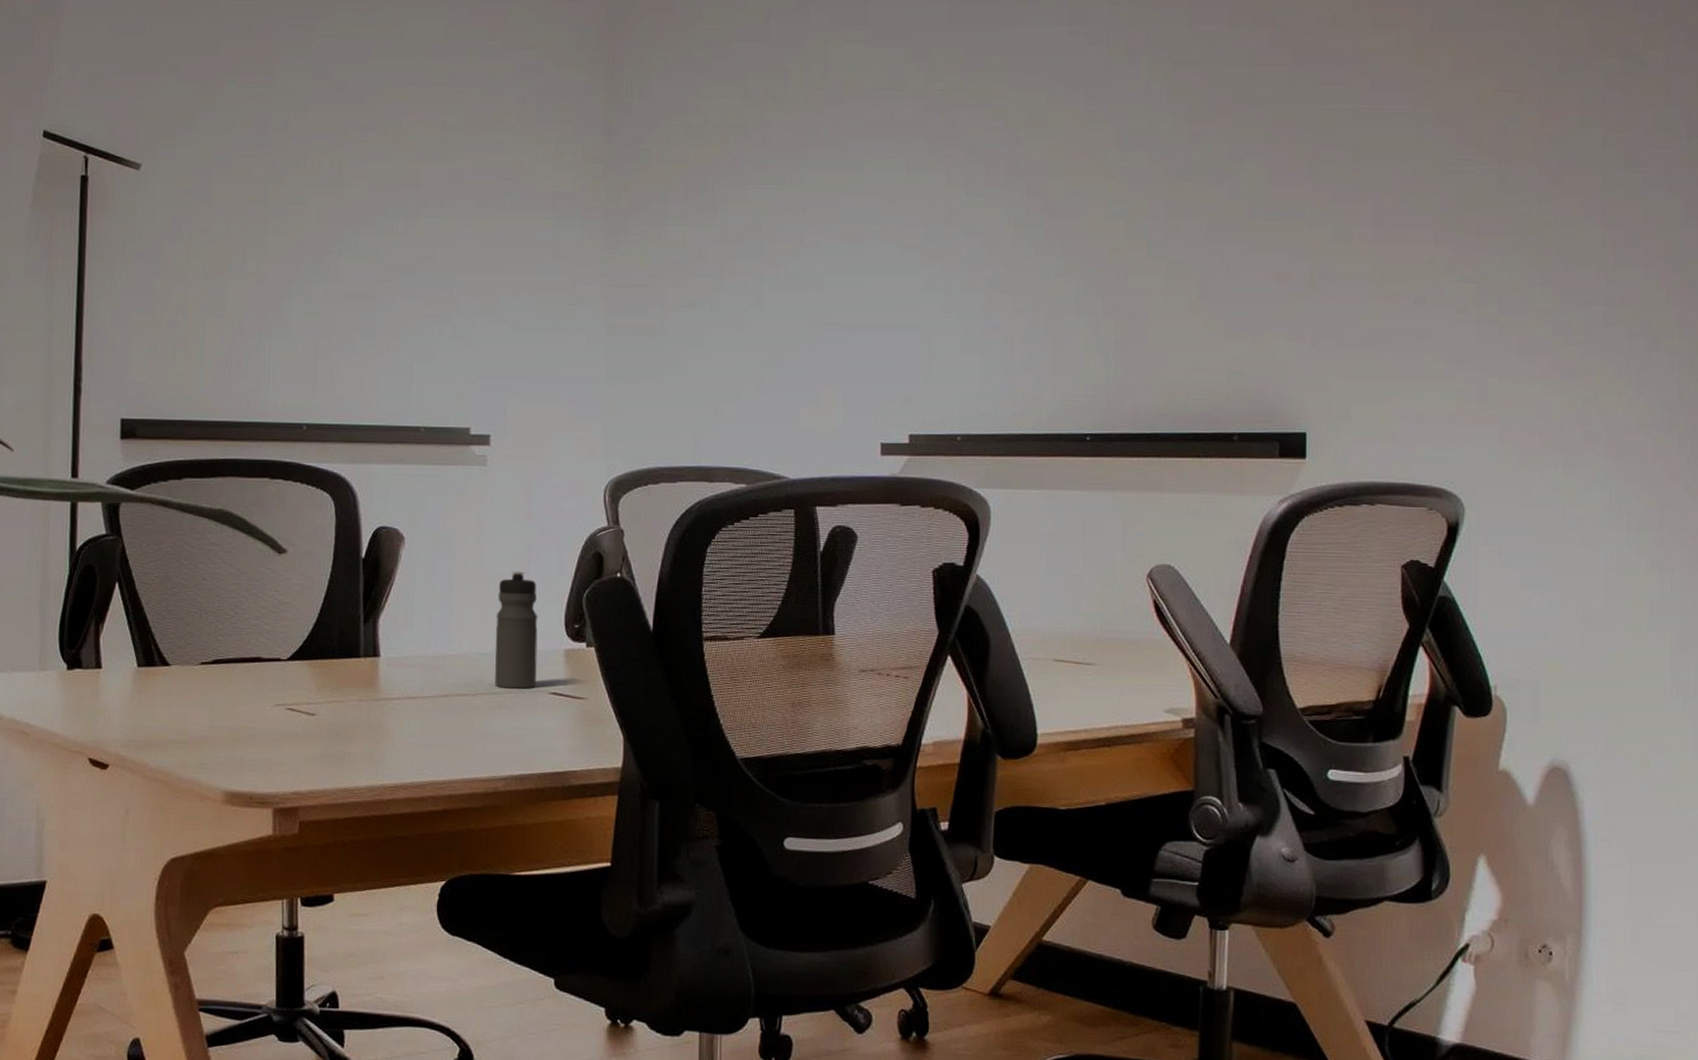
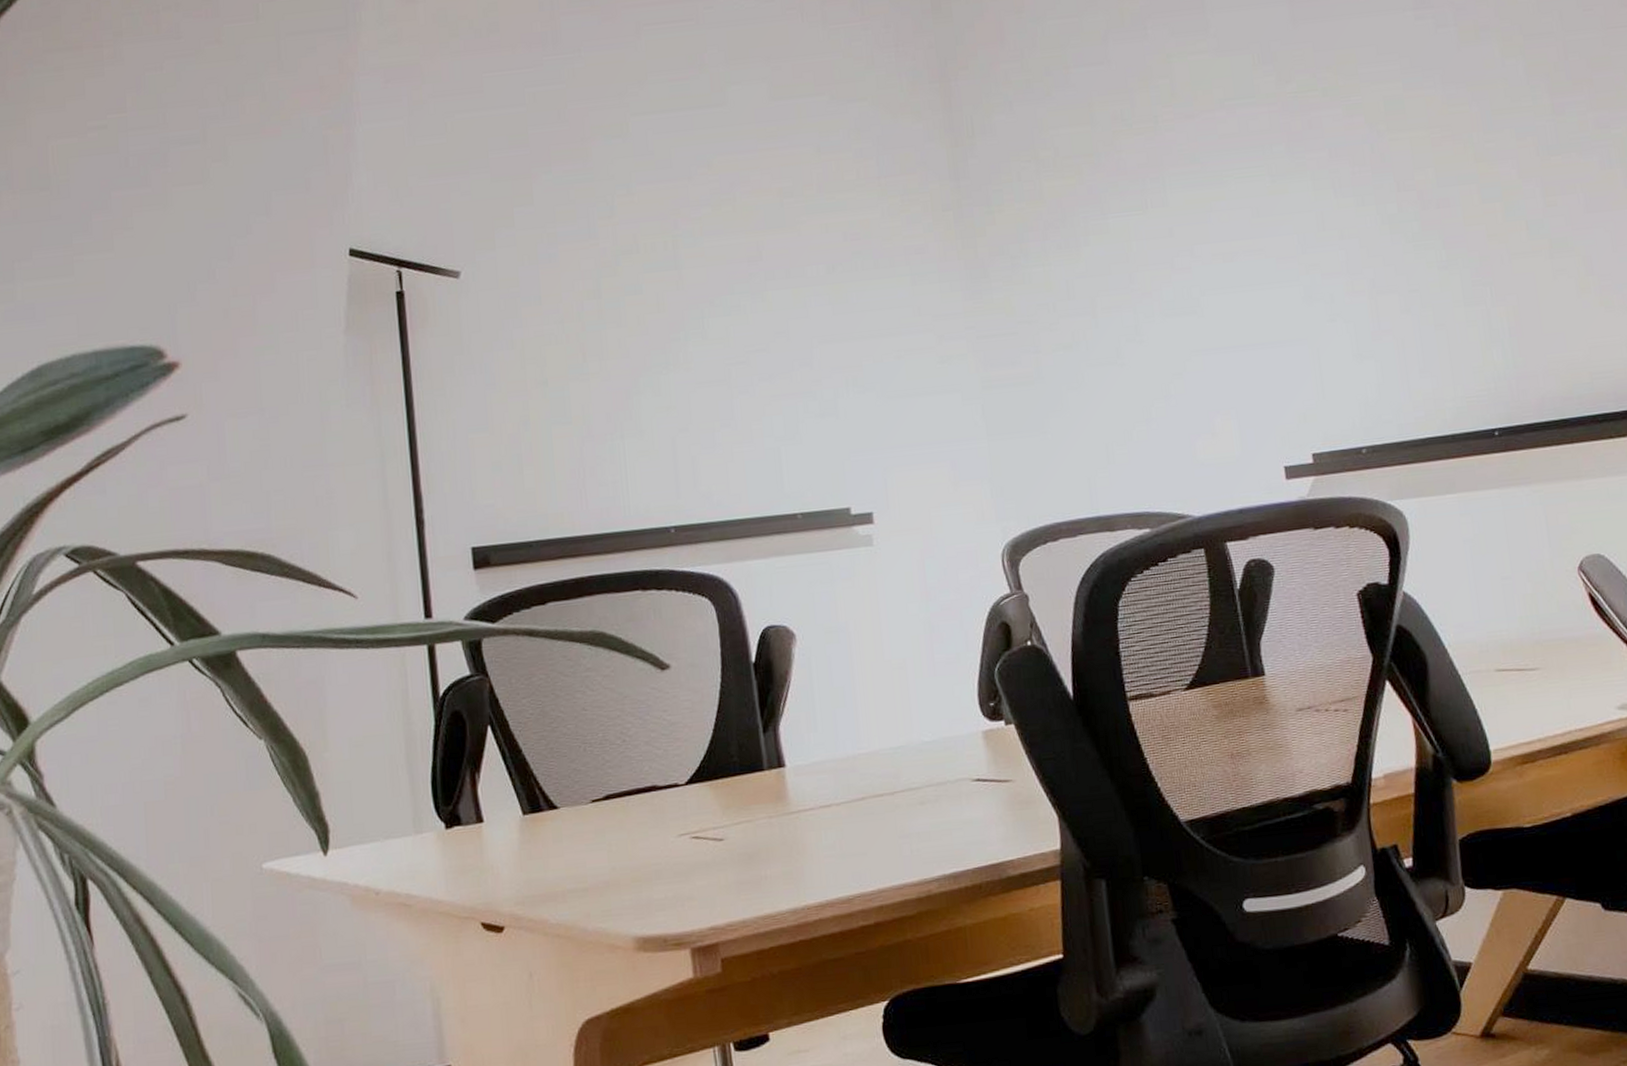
water bottle: present [495,571,538,690] -> none [903,653,957,783]

